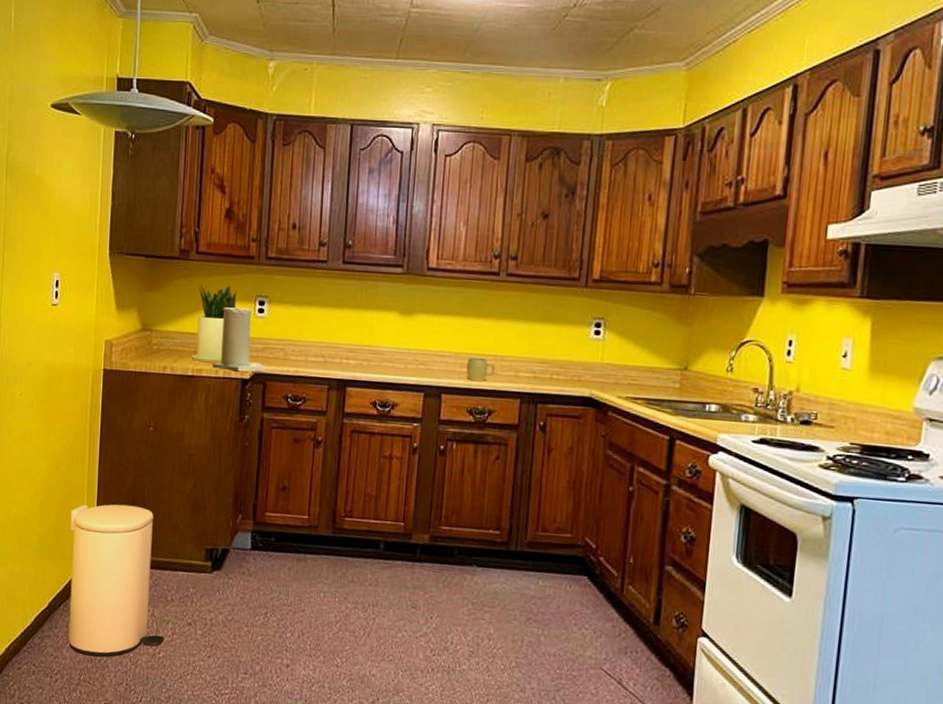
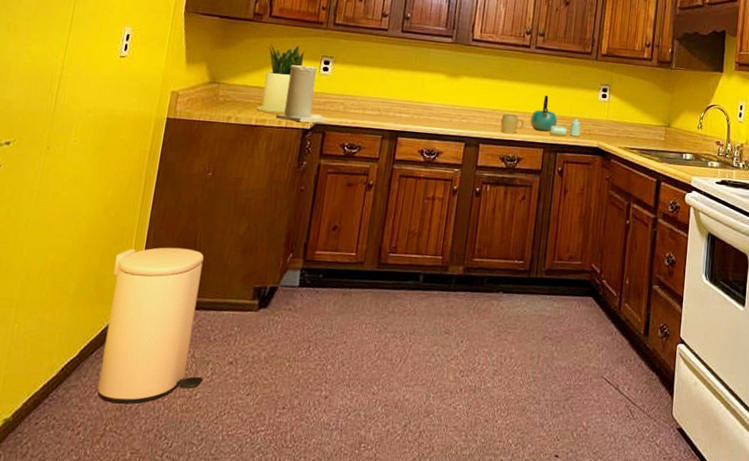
kettle: none [503,333,537,379] -> present [530,95,558,132]
soap dispenser: none [527,362,568,384] -> present [549,119,581,137]

